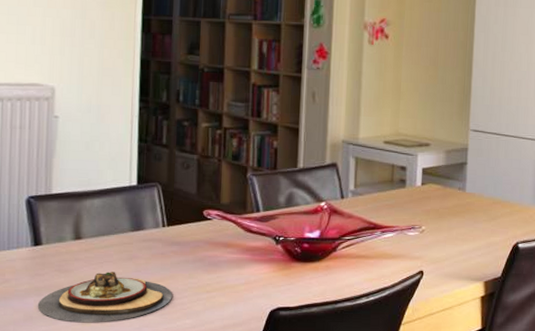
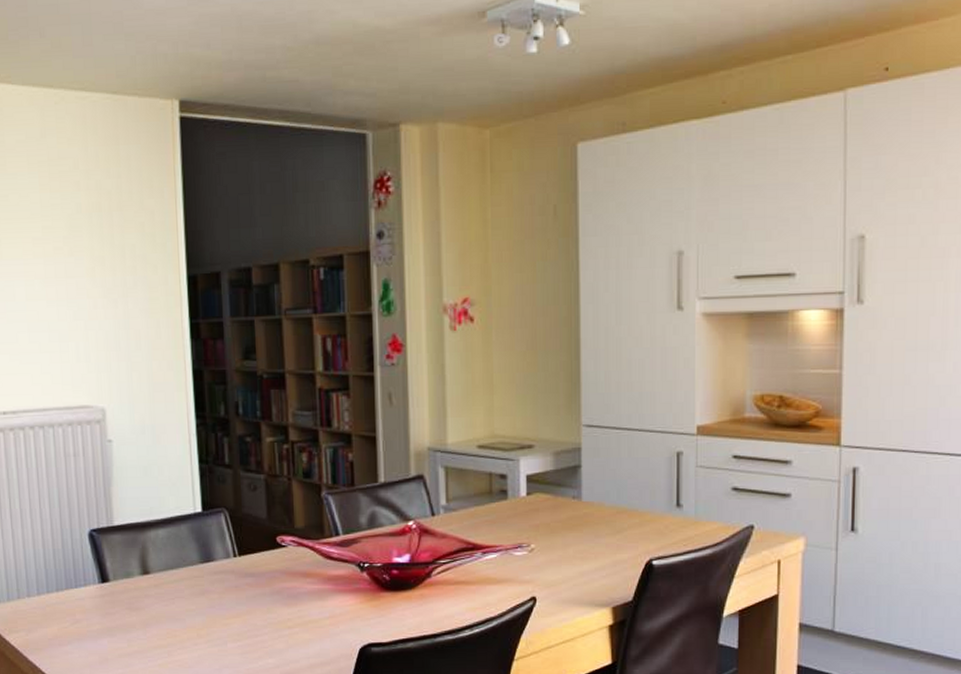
plate: present [37,272,172,322] -> none [111,608,251,663]

